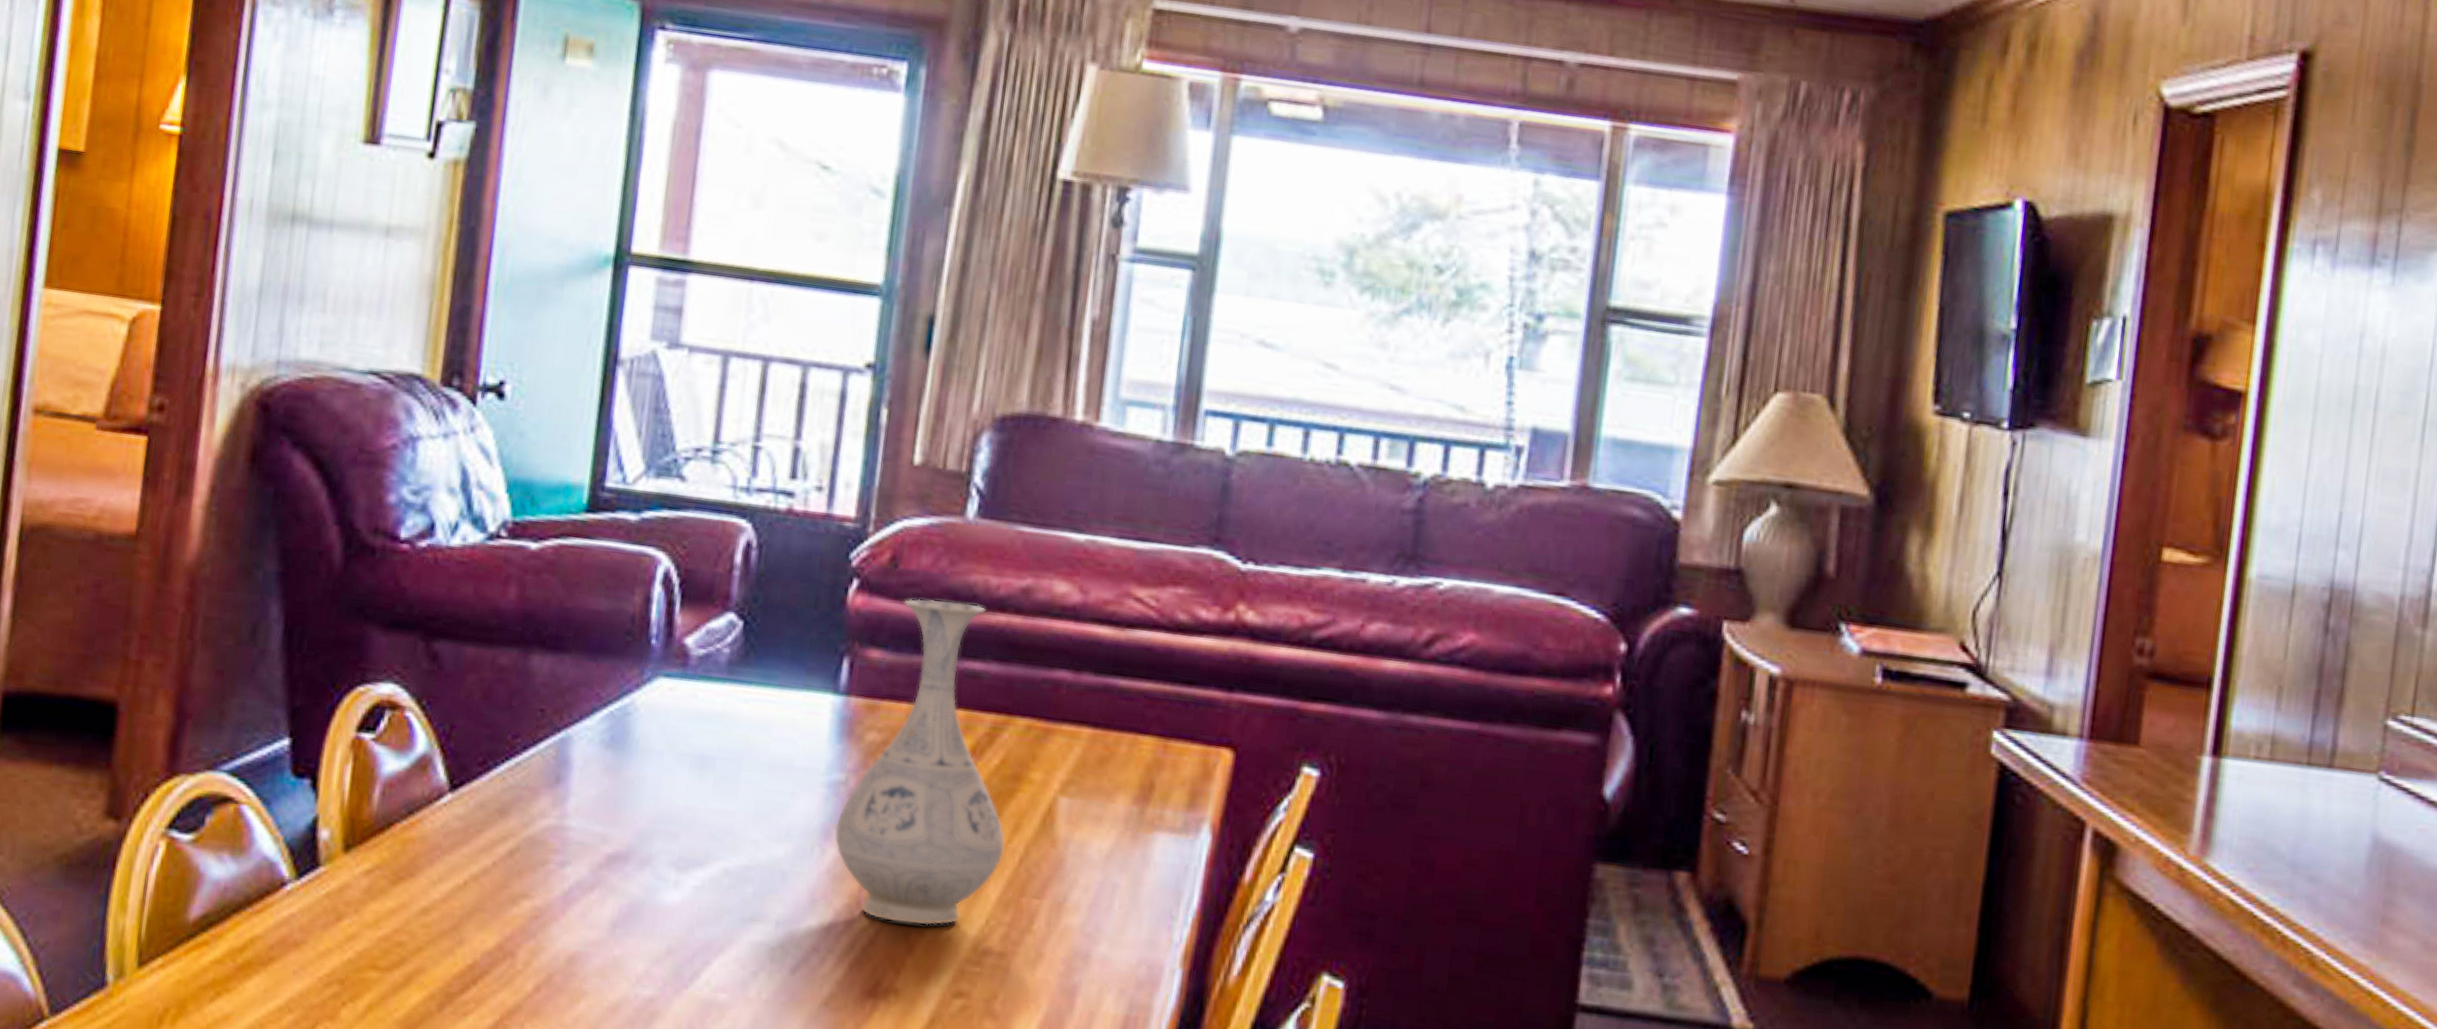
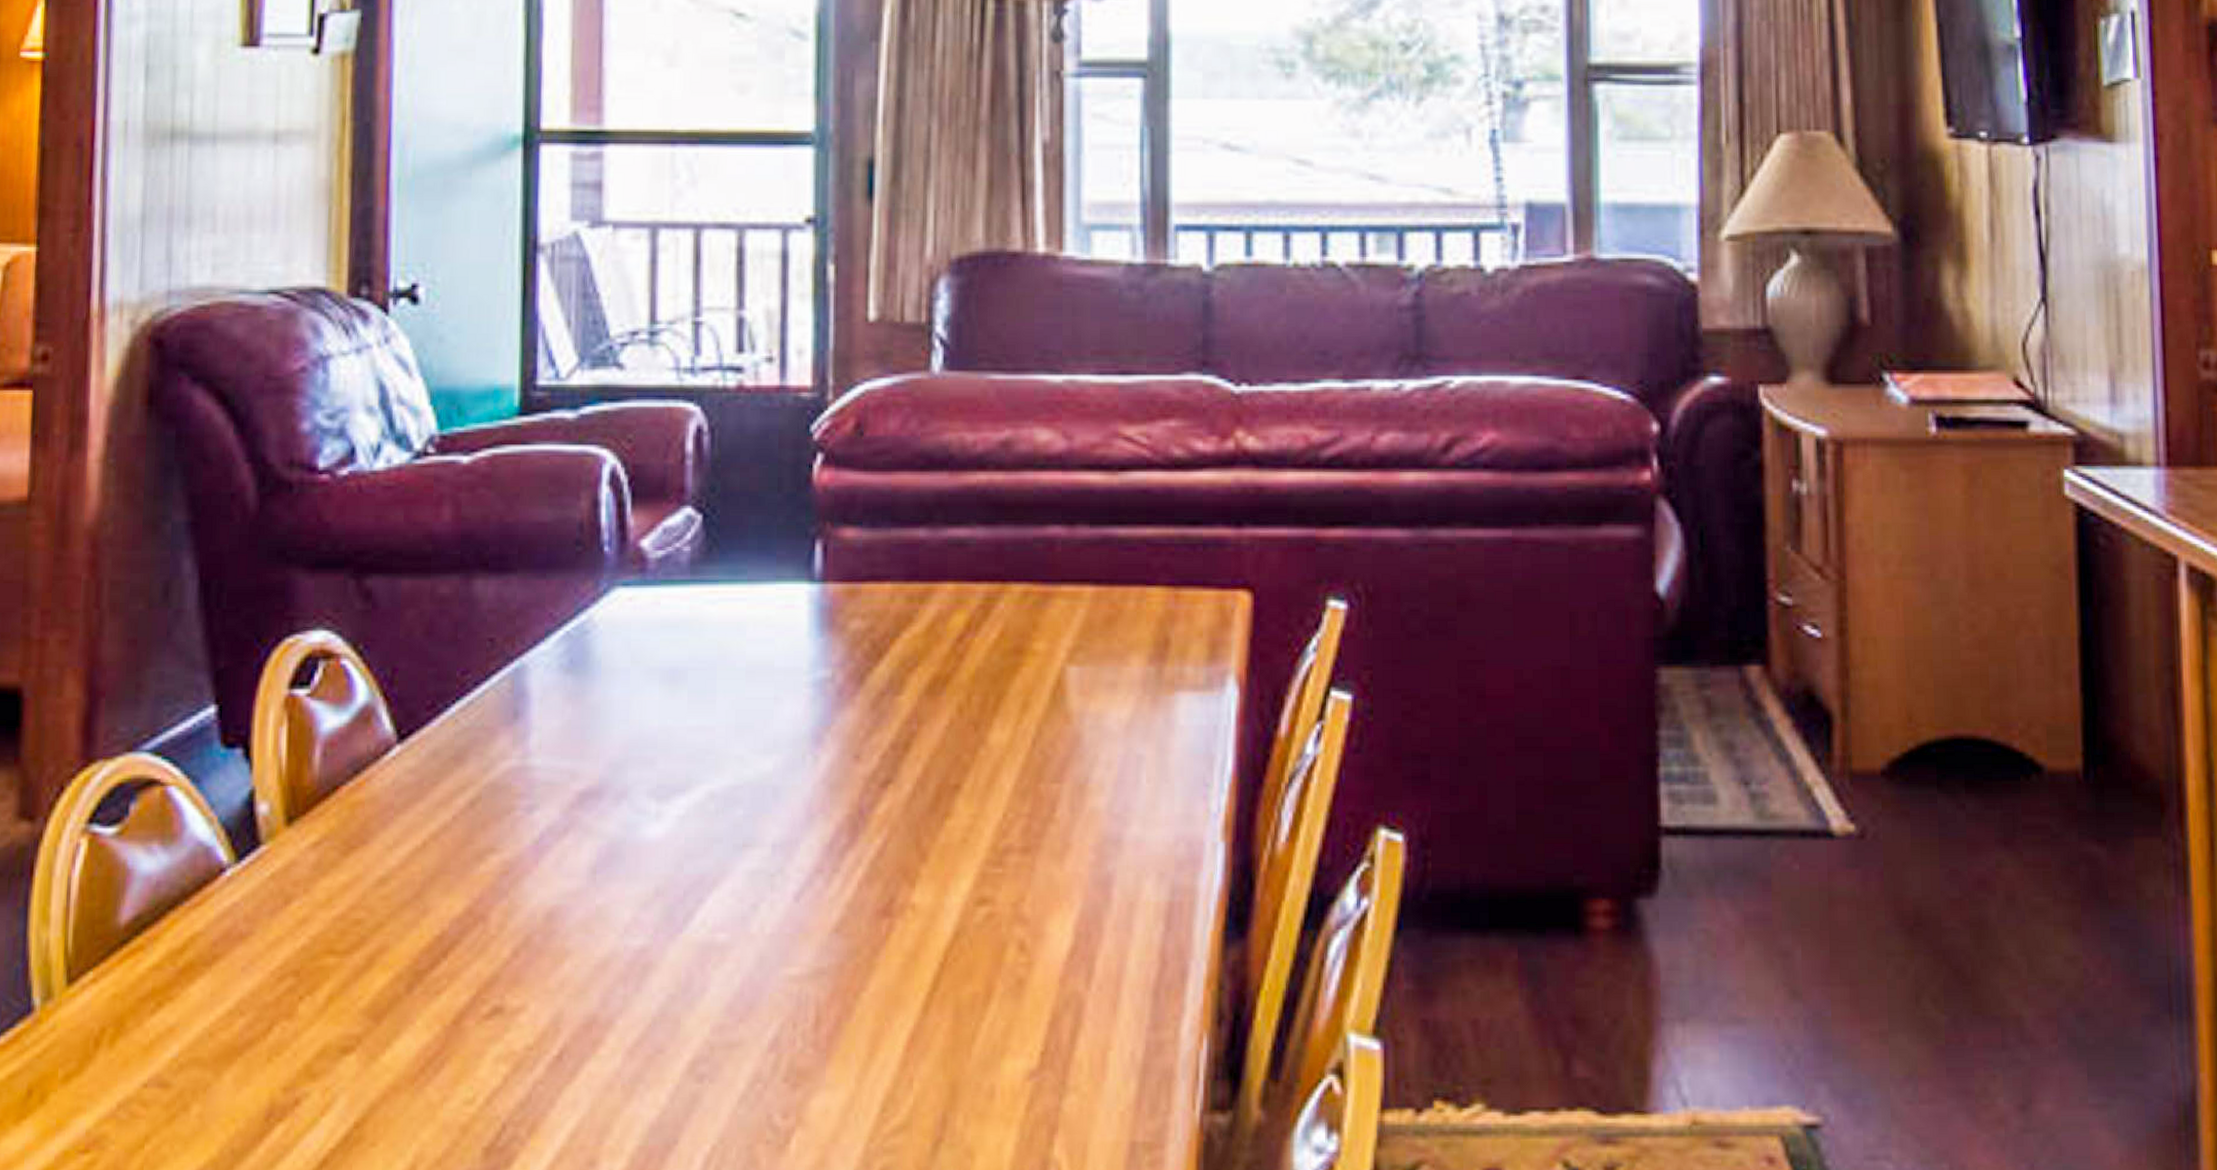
vase: present [834,598,1006,926] -> none [826,464,1015,829]

